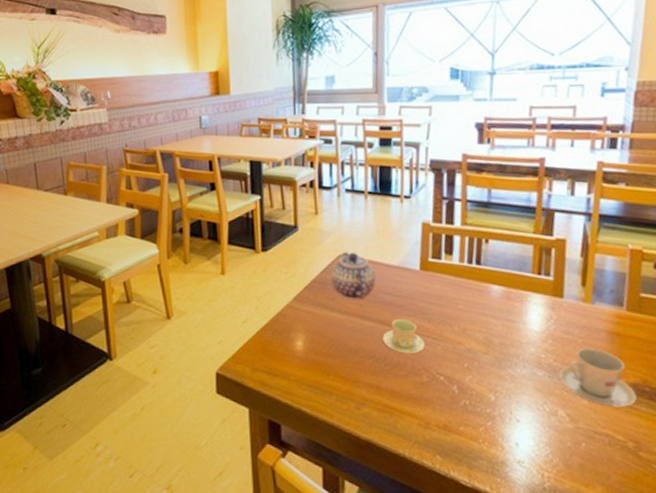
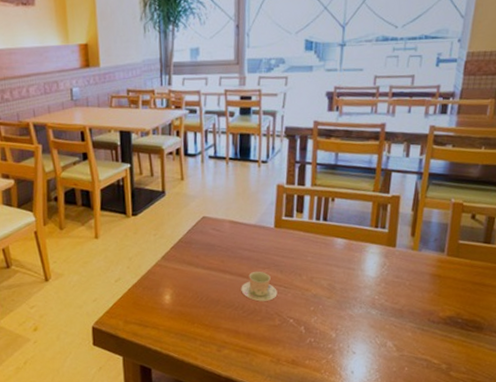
teapot: present [330,252,376,299] -> none [195,213,236,255]
teacup: present [559,348,637,407] -> none [389,289,451,337]

